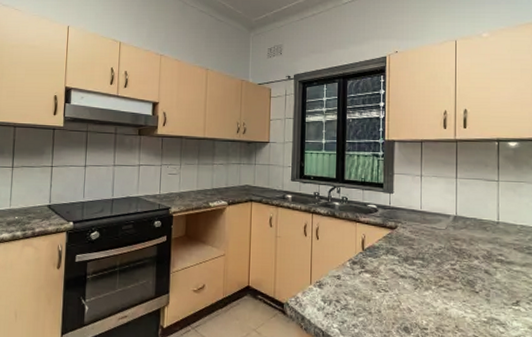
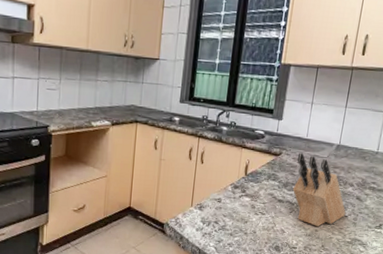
knife block: none [414,225,476,304] -> present [292,152,346,226]

